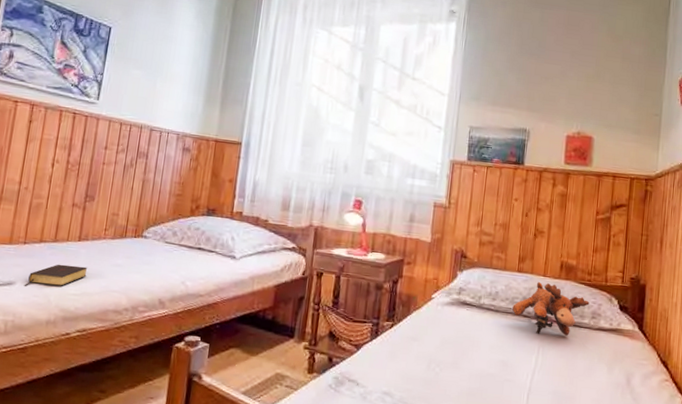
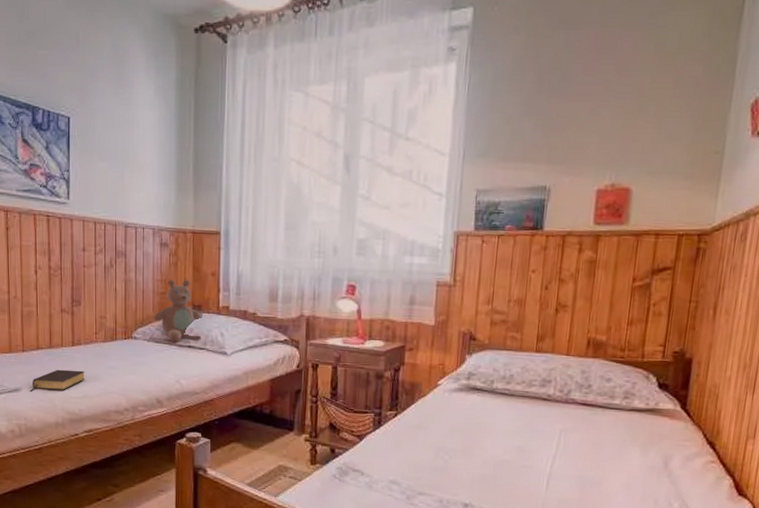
teddy bear: none [166,182,216,244] -> present [153,279,202,342]
stuffed animal: present [512,282,589,336] -> none [530,362,622,418]

